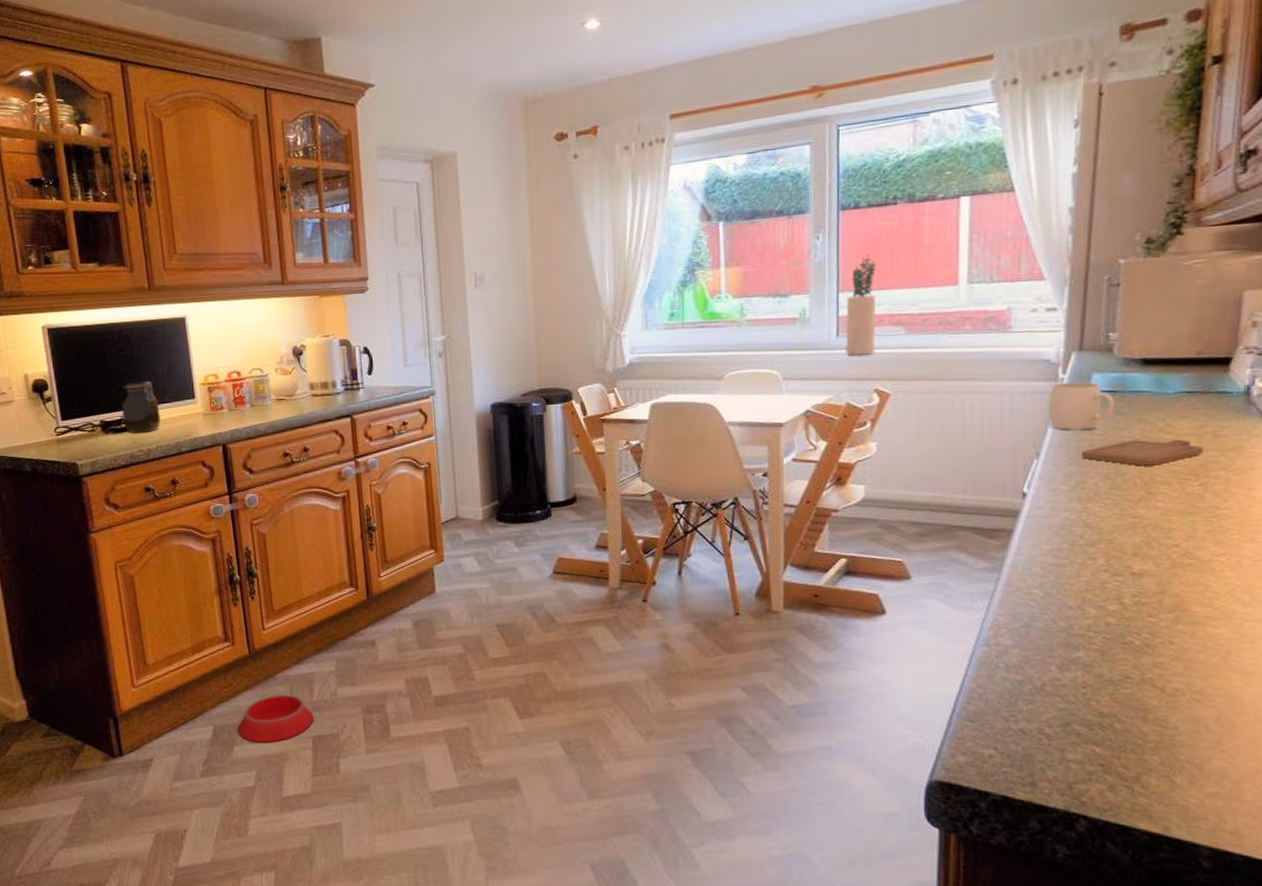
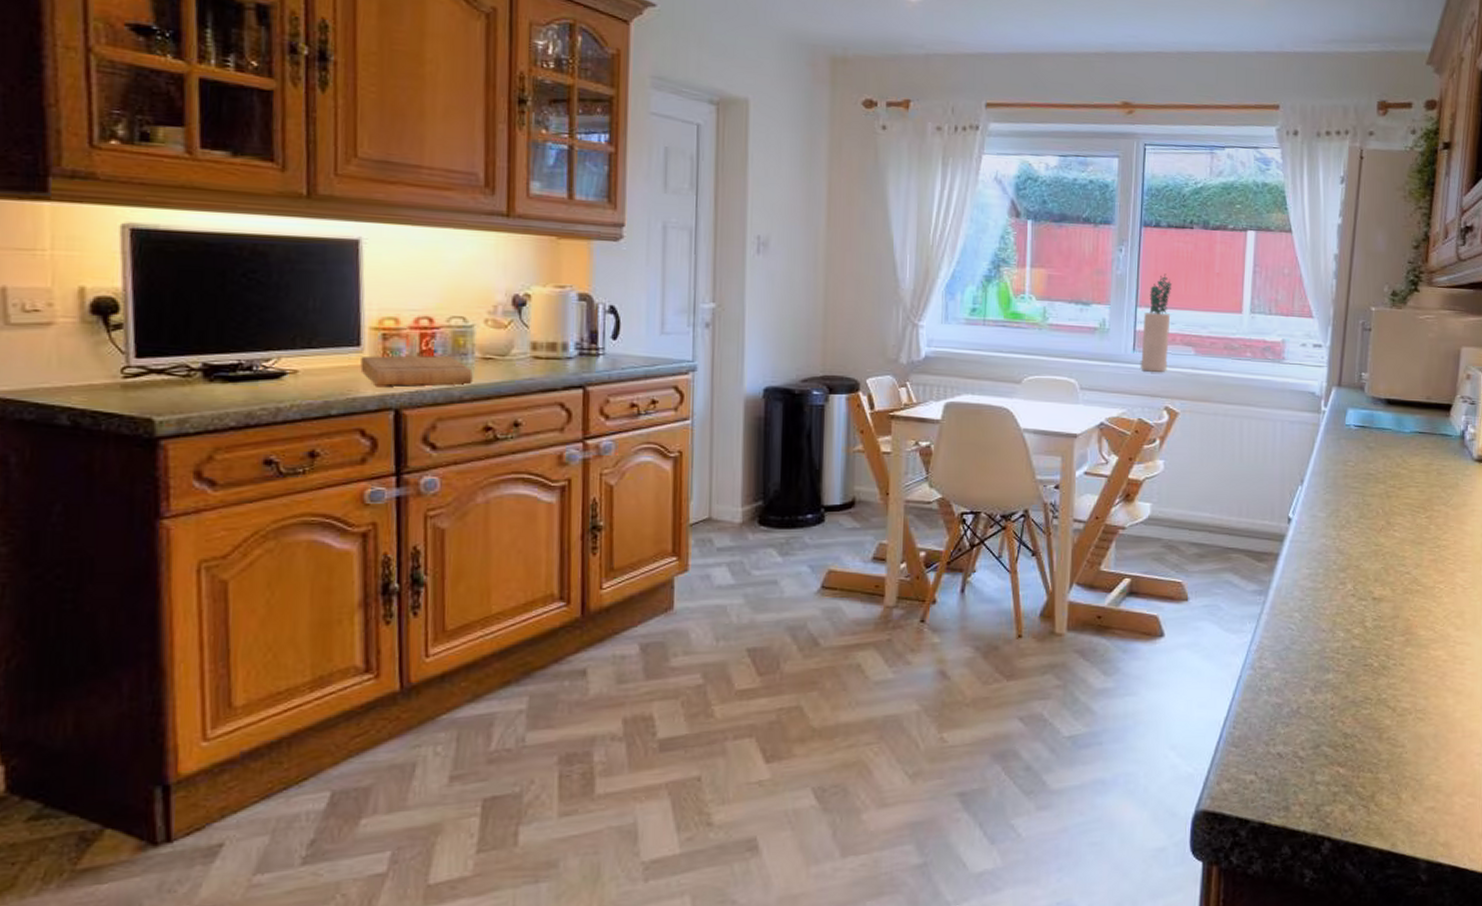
jar: present [121,380,161,433] -> none [240,314,303,385]
cutting board: none [196,400,272,428] -> present [360,355,473,387]
pet bowl: present [237,693,314,743] -> none [369,742,489,812]
mug: present [1049,381,1114,431] -> none [1312,415,1364,461]
chopping board: present [1081,439,1203,466] -> none [1337,473,1430,498]

